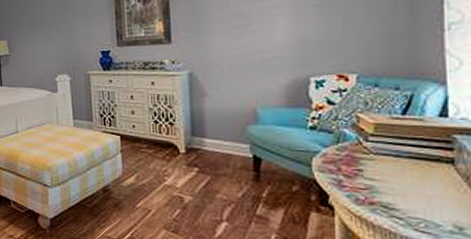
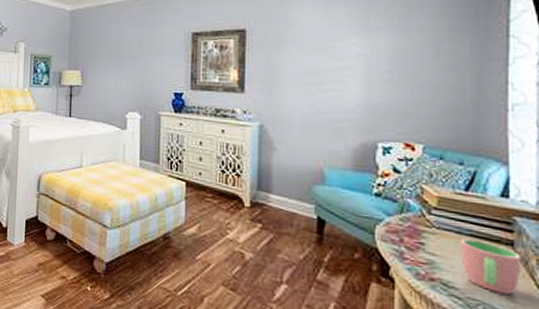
cup: none [399,160,462,210] -> present [460,238,520,295]

